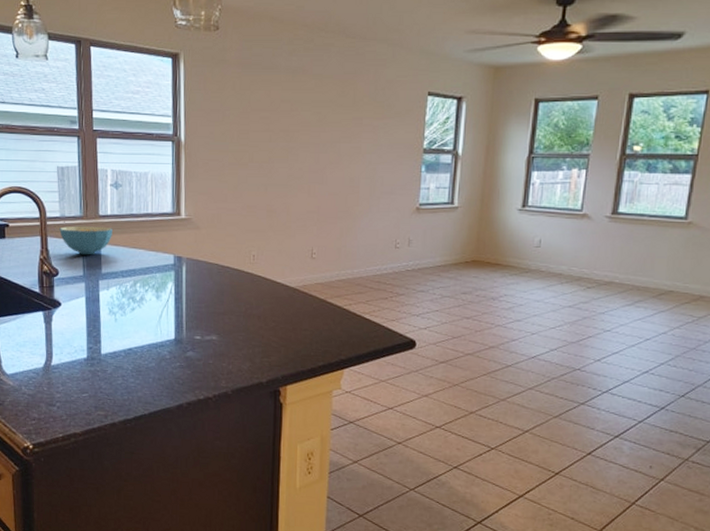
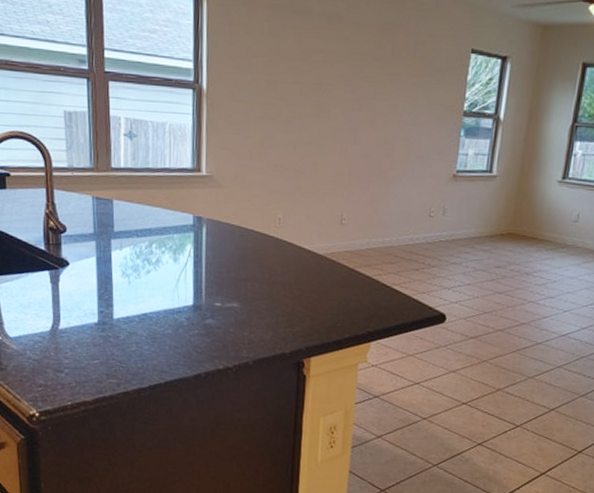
cereal bowl: present [59,226,112,255] -> none [67,178,126,211]

